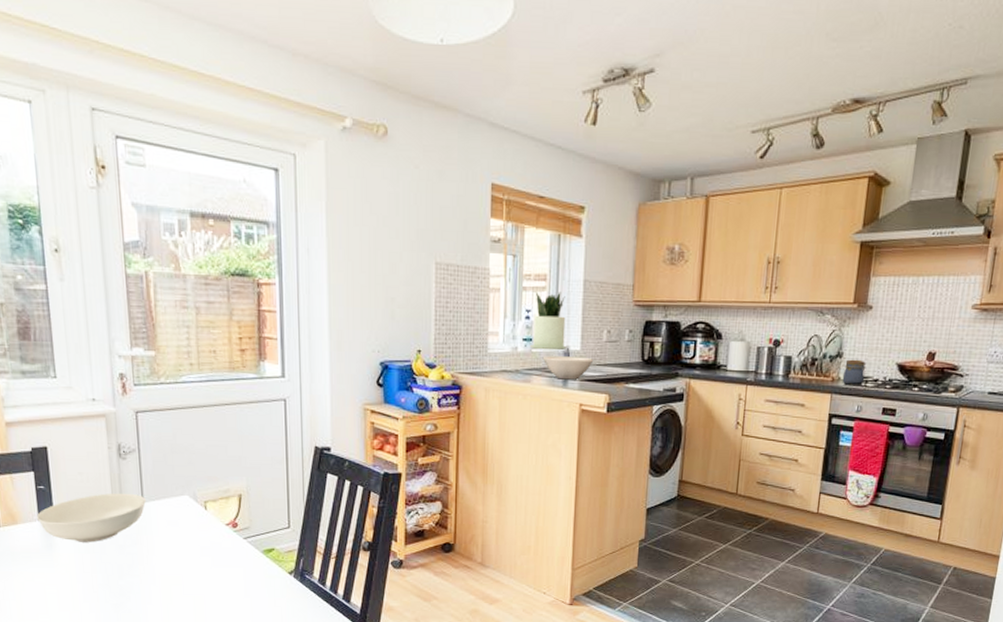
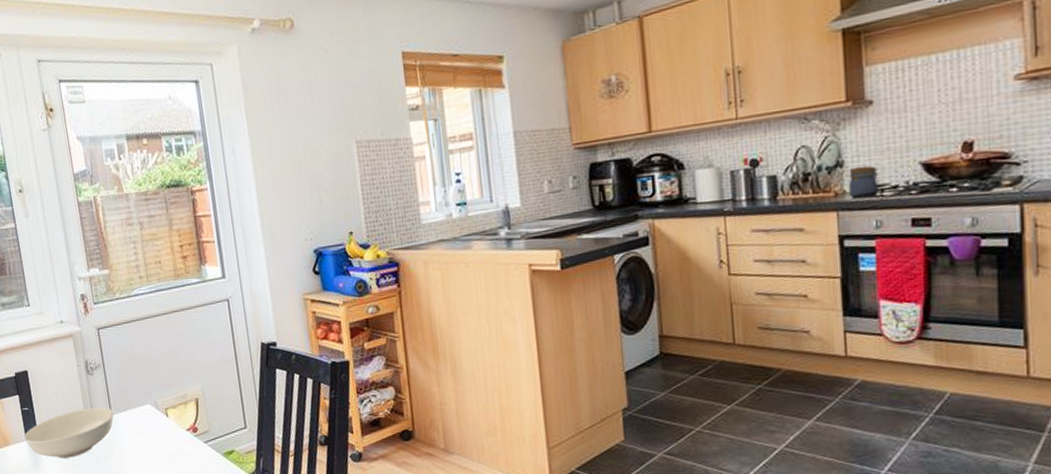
planter: present [530,292,567,351] -> none [462,148,506,214]
bowl: present [543,356,594,380] -> none [481,213,538,241]

